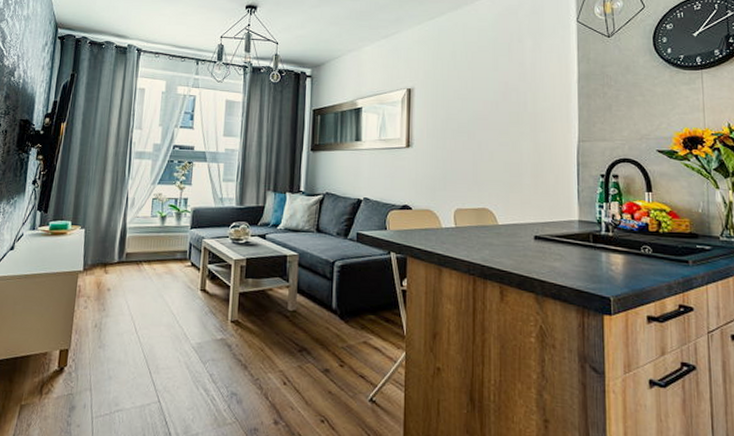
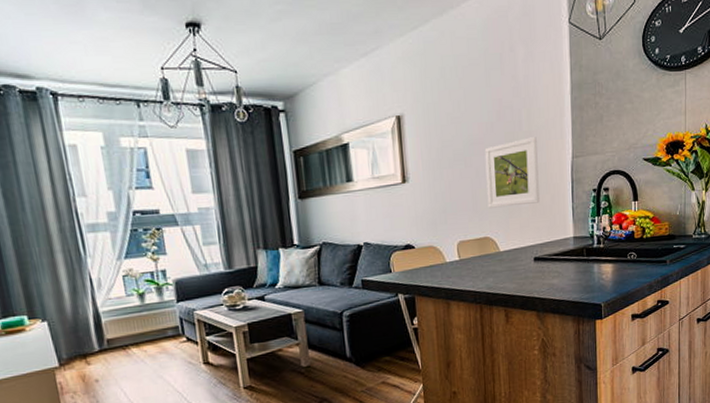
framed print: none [488,118,543,181] -> present [484,137,540,208]

